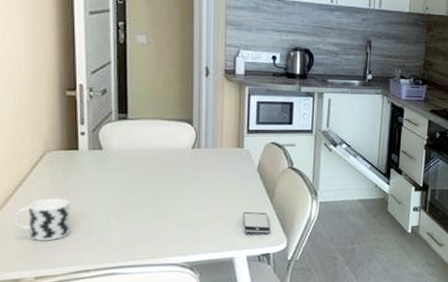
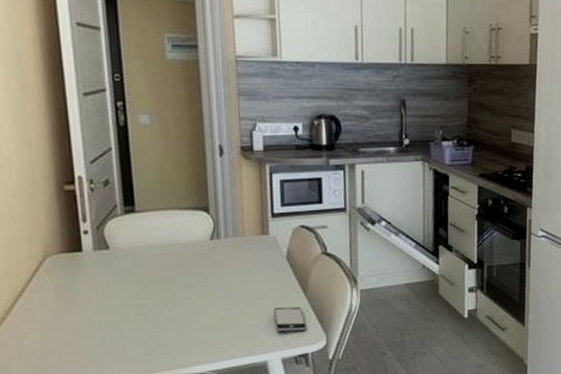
cup: present [14,198,71,240] -> none [16,307,80,358]

